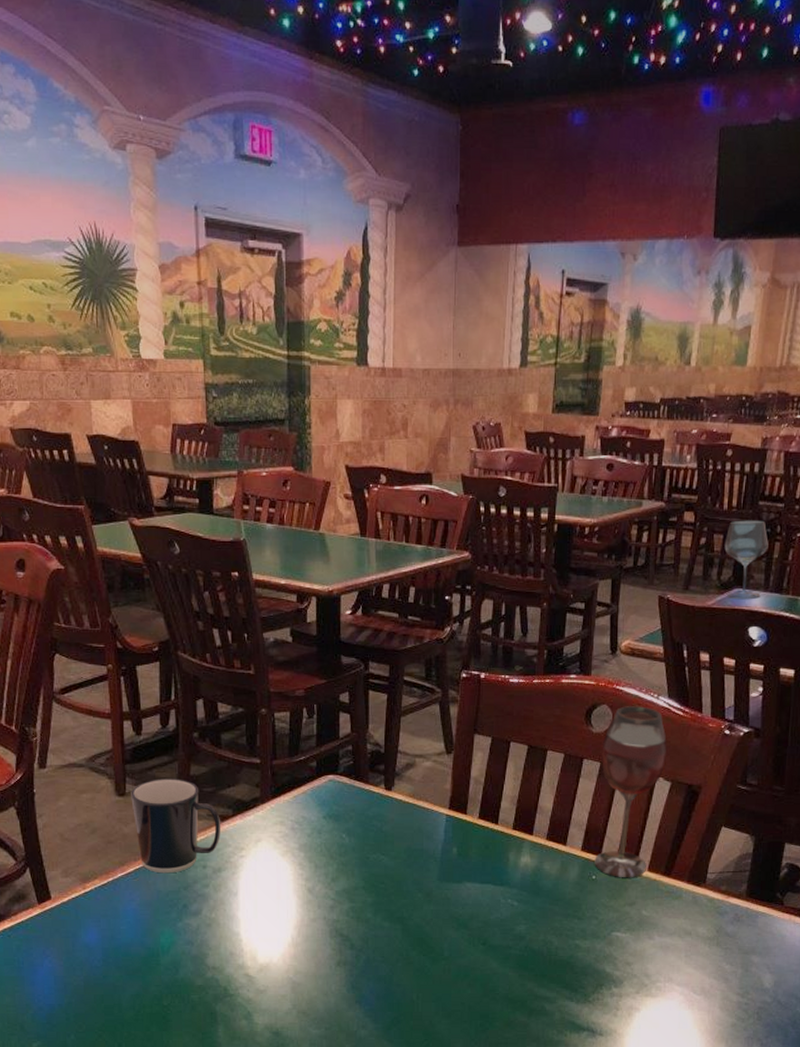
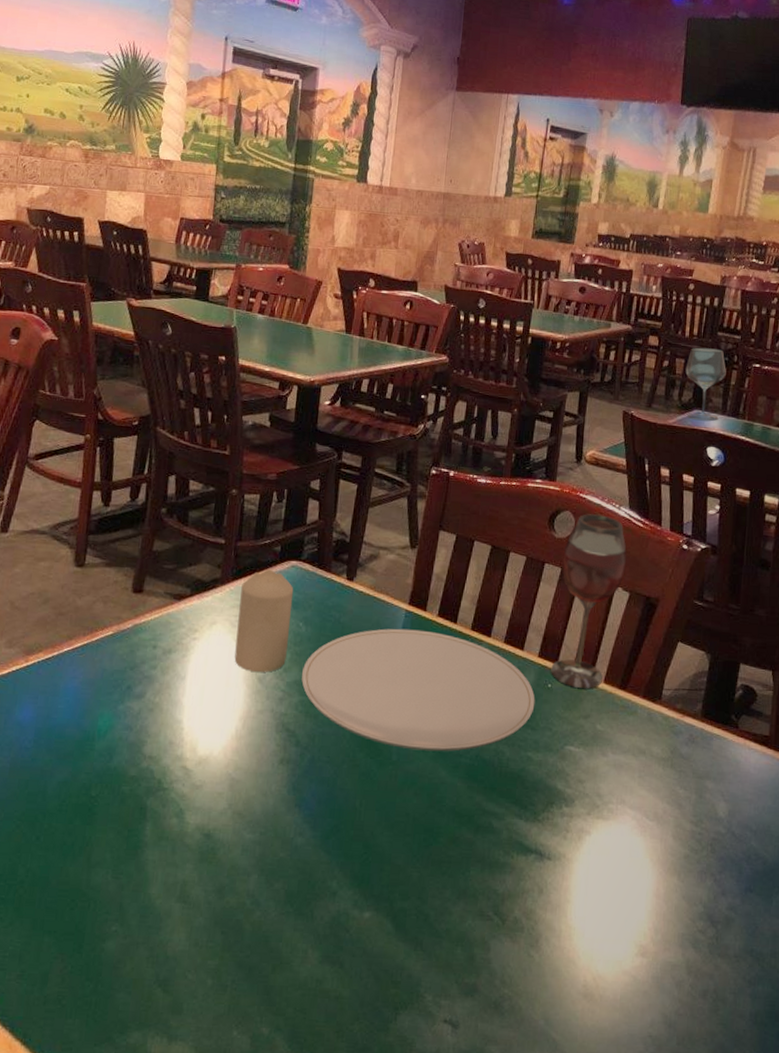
mug: present [131,779,221,874] -> none [89,552,178,652]
candle: none [282,785,334,883] -> present [234,569,294,672]
plate: none [350,833,580,946] -> present [301,628,535,752]

